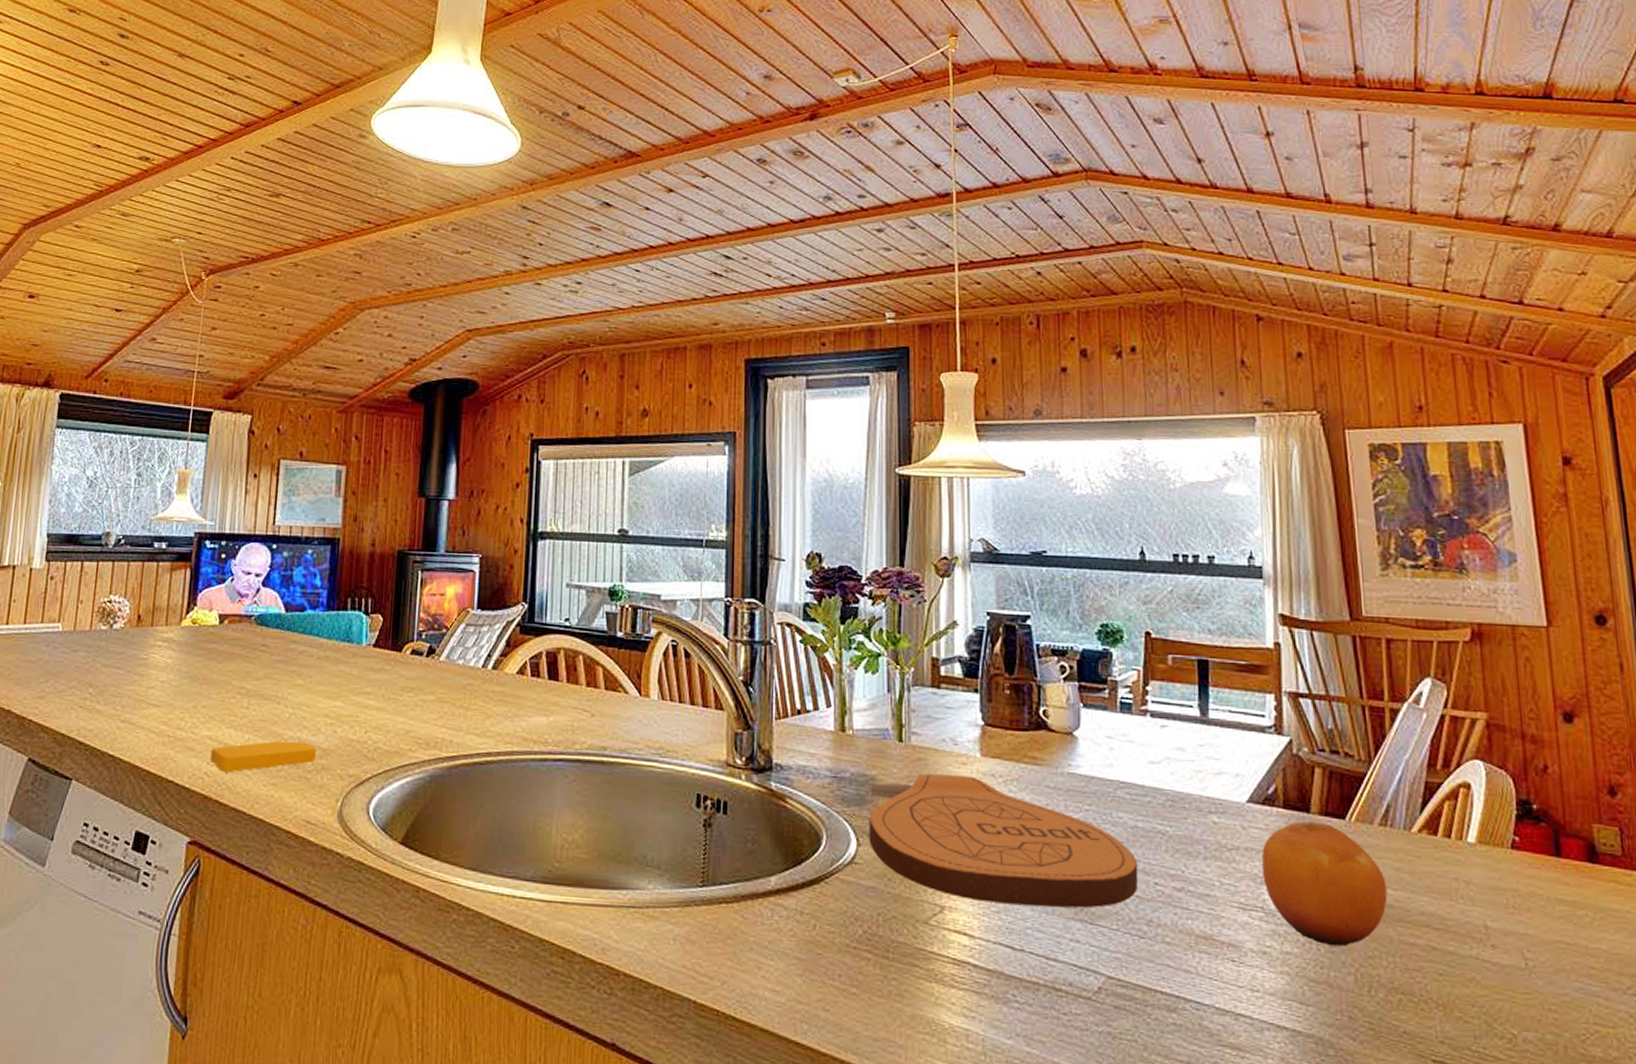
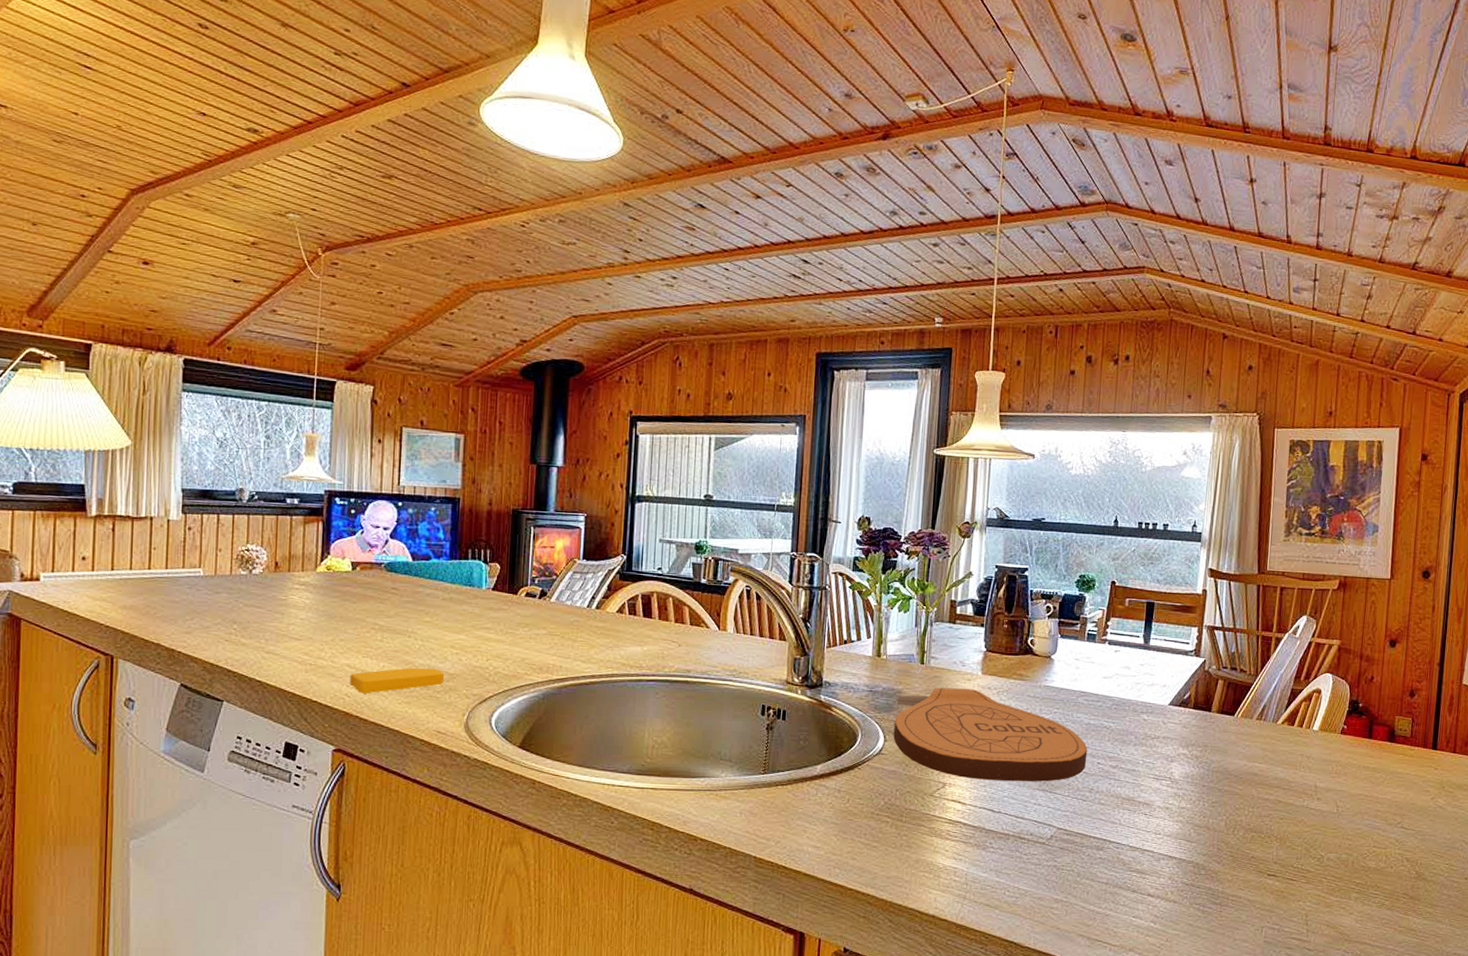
fruit: present [1262,821,1388,946] -> none [1173,718,1256,802]

